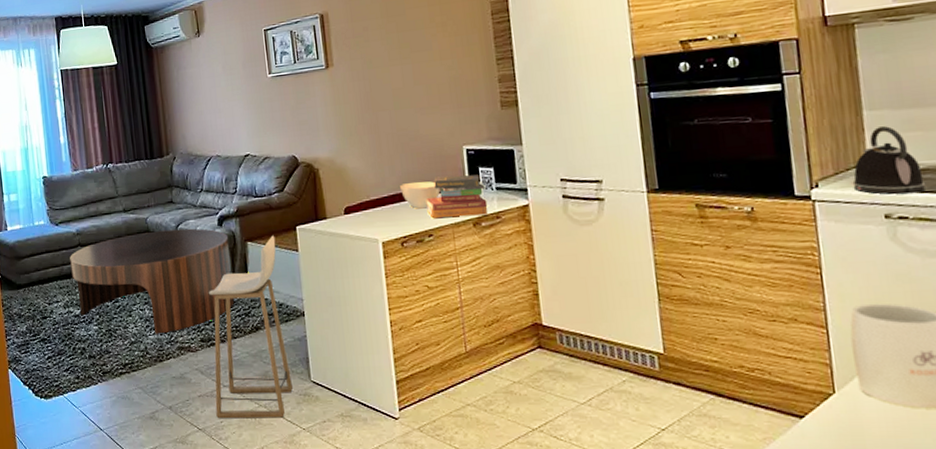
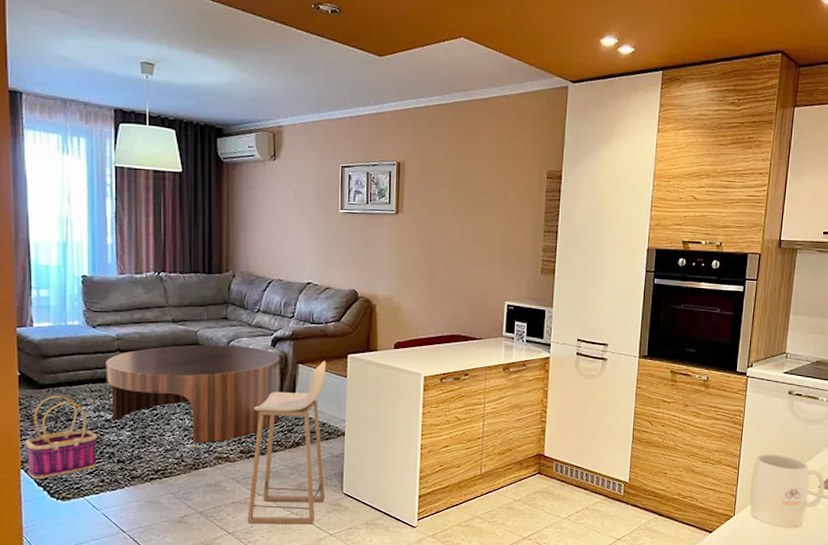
basket: none [9,294,71,378] -> present [25,395,98,479]
bowl: present [400,181,441,209] -> none [447,328,481,351]
books: present [426,174,488,219] -> none [467,325,518,362]
kettle: present [852,126,926,195] -> none [774,328,817,379]

